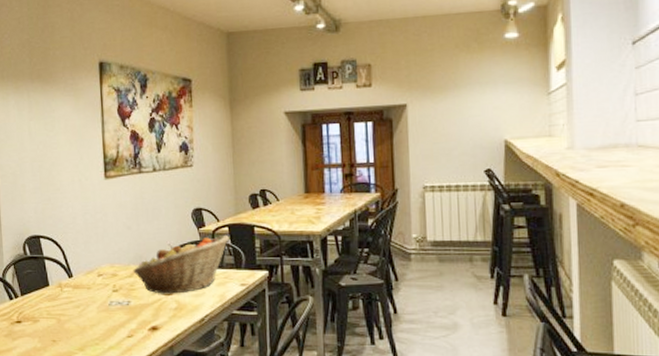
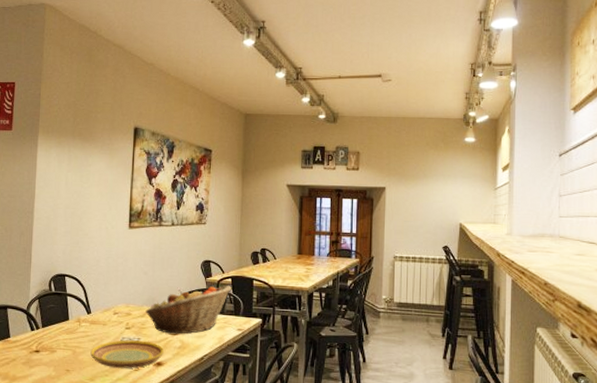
plate: none [76,304,158,335] -> present [90,340,164,368]

